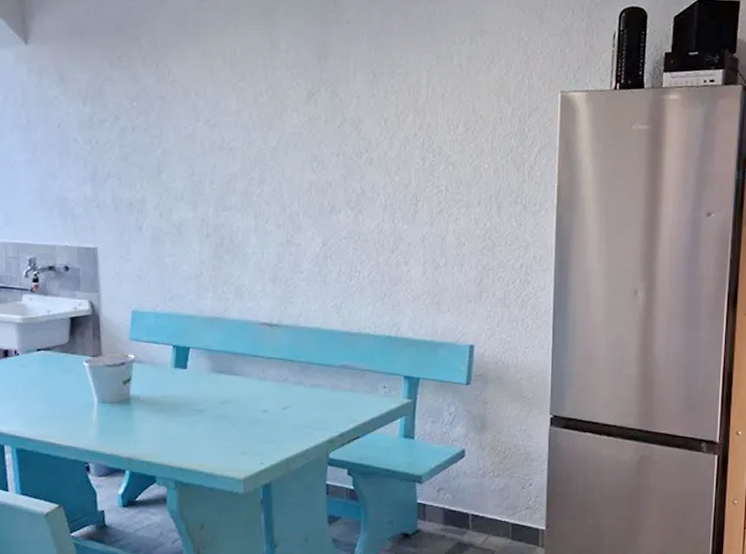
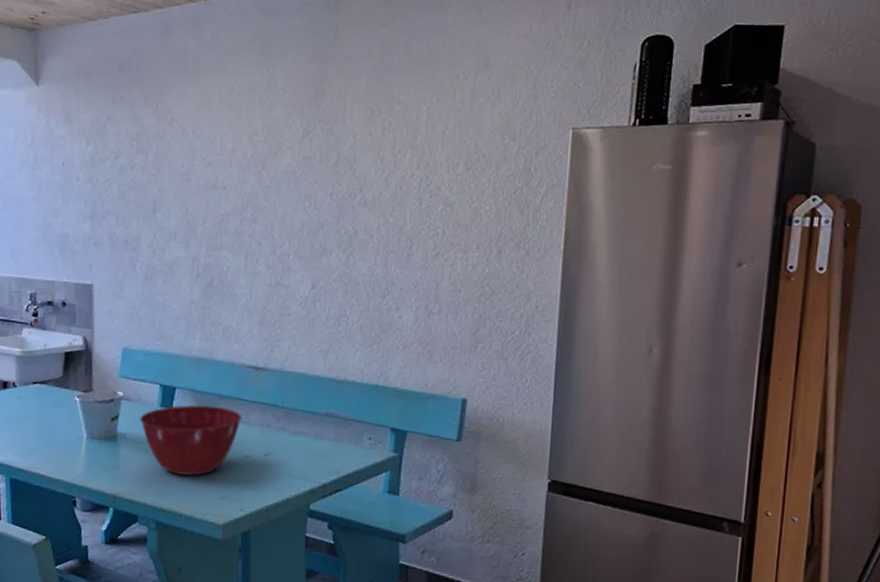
mixing bowl: none [153,364,258,434] -> present [140,405,242,476]

